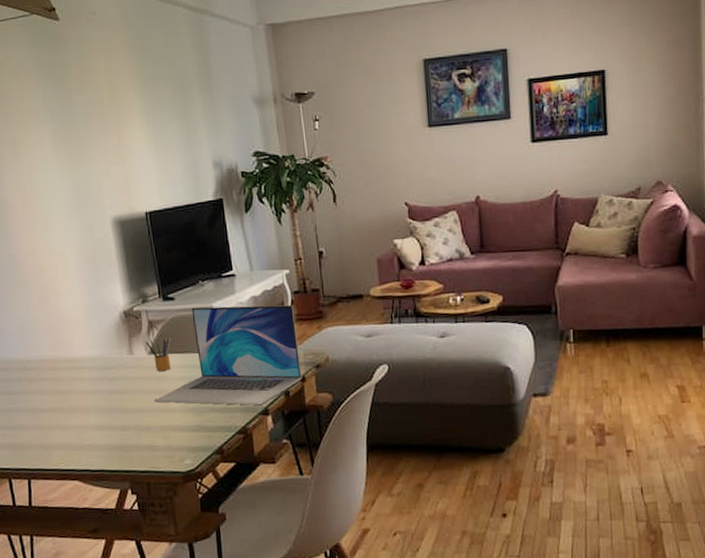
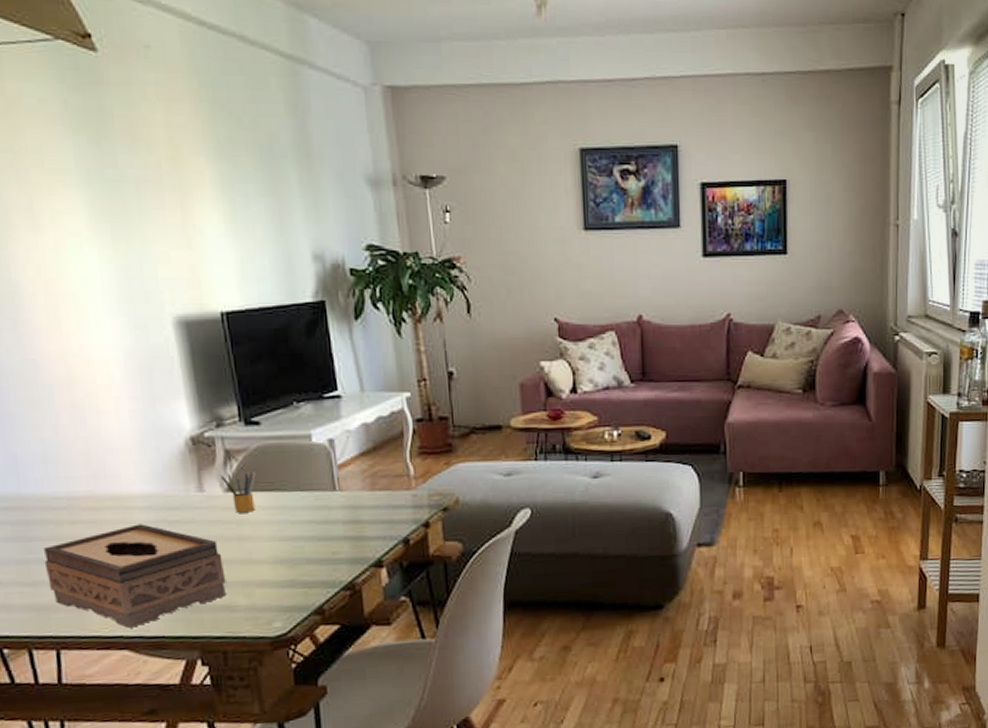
tissue box: none [20,380,150,463] -> present [44,524,226,628]
laptop: present [155,305,302,406] -> none [233,434,425,556]

